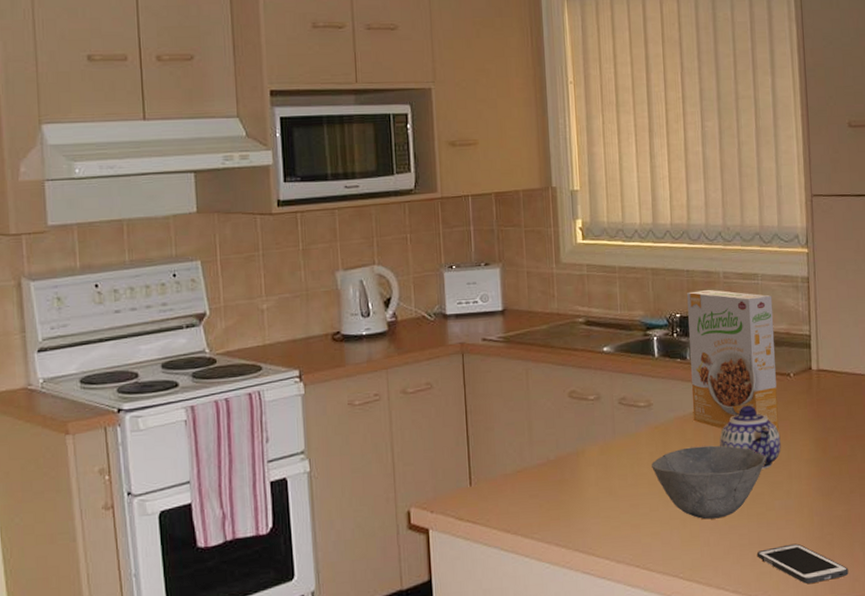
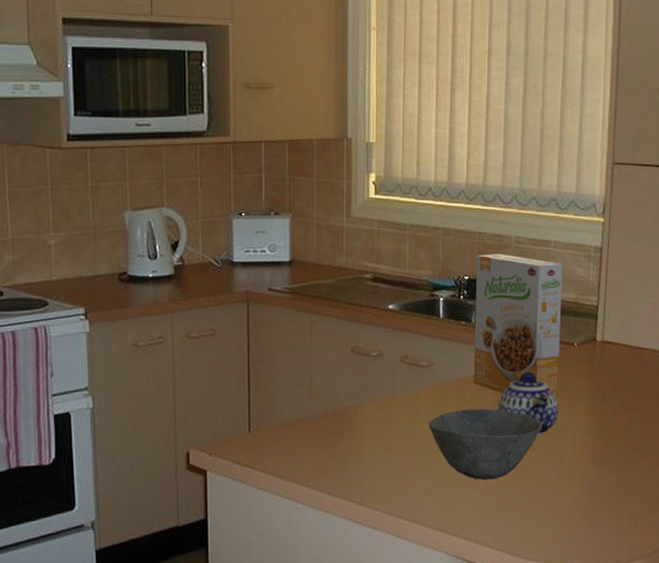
cell phone: present [757,543,849,585] -> none [526,508,614,548]

